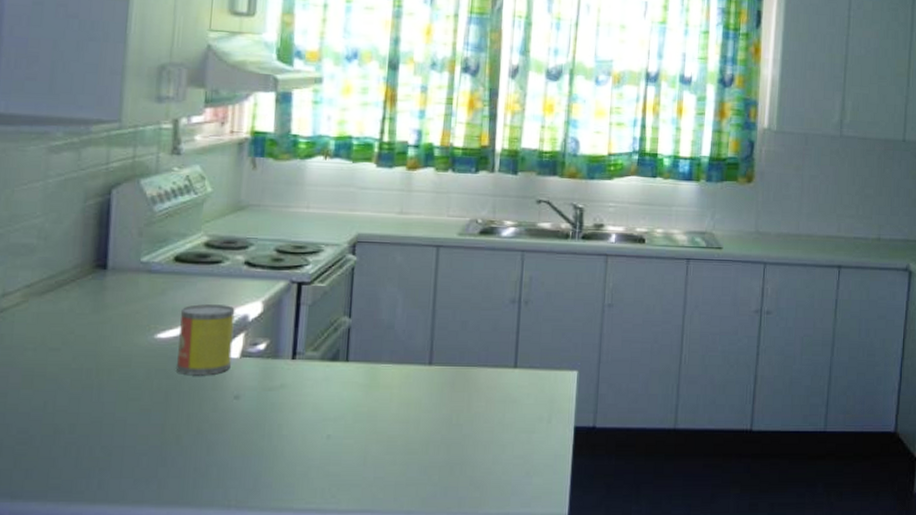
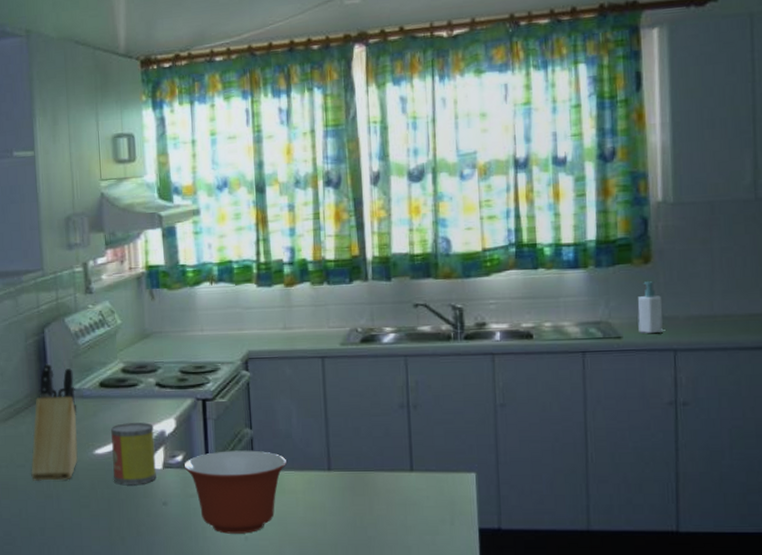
knife block: none [67,230,142,368] -> present [31,363,78,481]
mixing bowl: none [265,340,385,432] -> present [184,450,286,534]
soap bottle: none [737,199,759,247] -> present [637,281,663,334]

